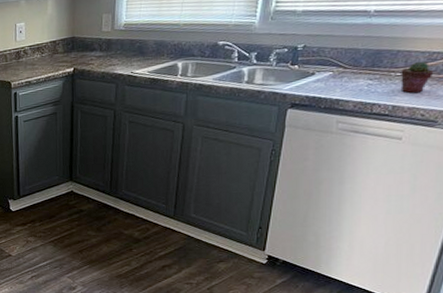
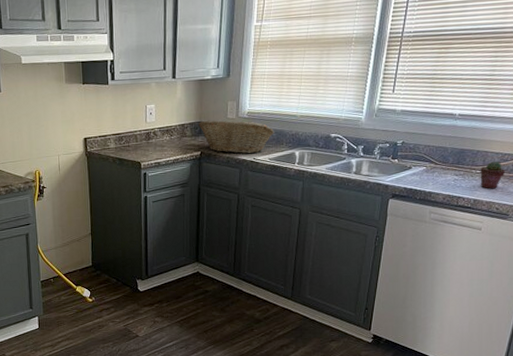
fruit basket: none [71,33,155,68] -> present [198,120,275,154]

